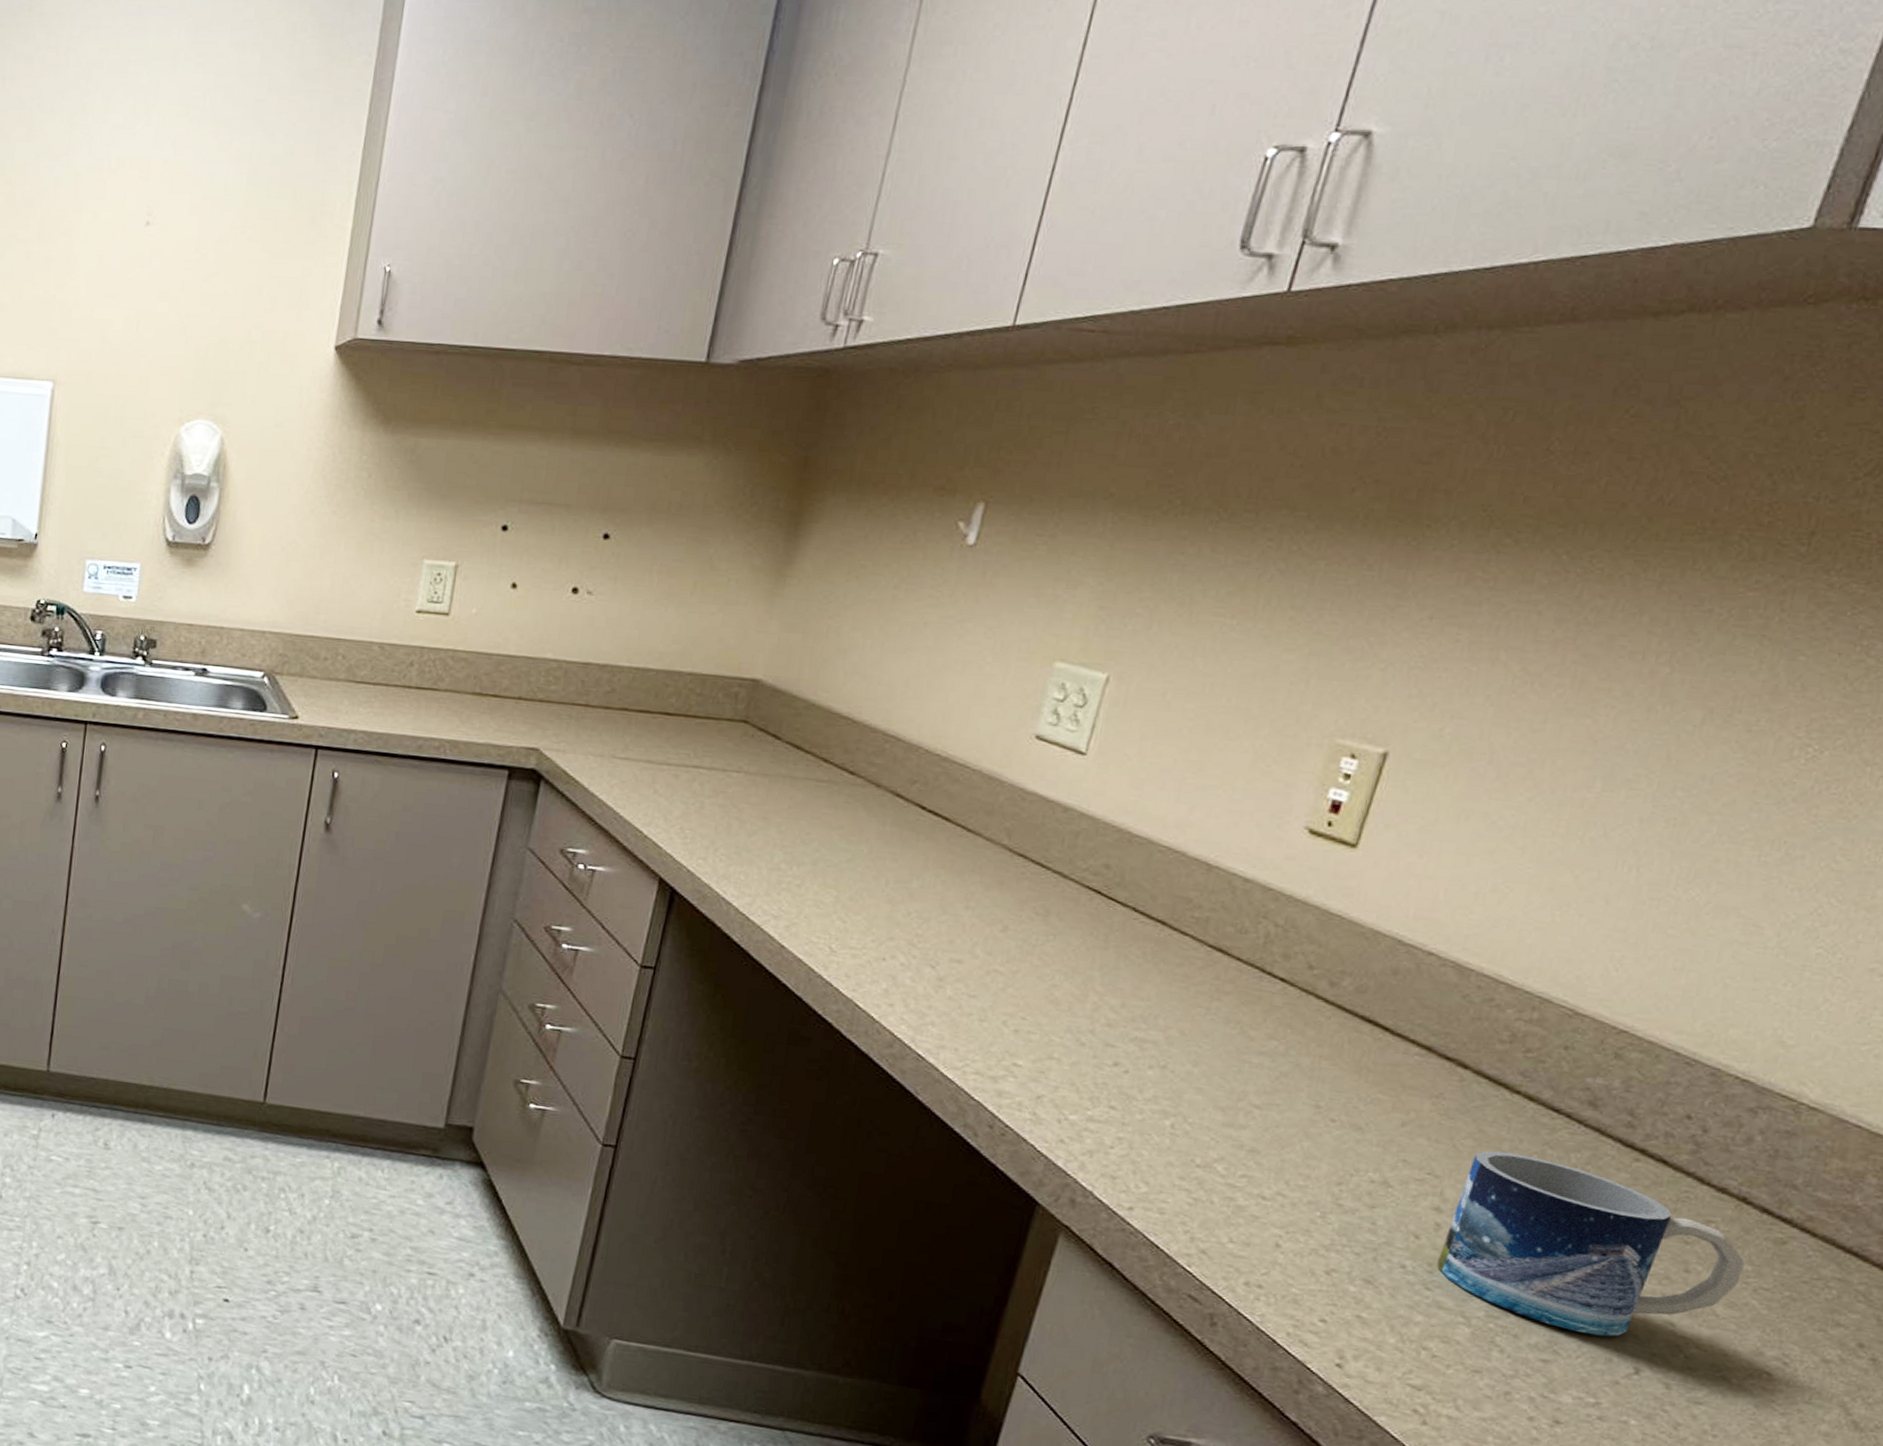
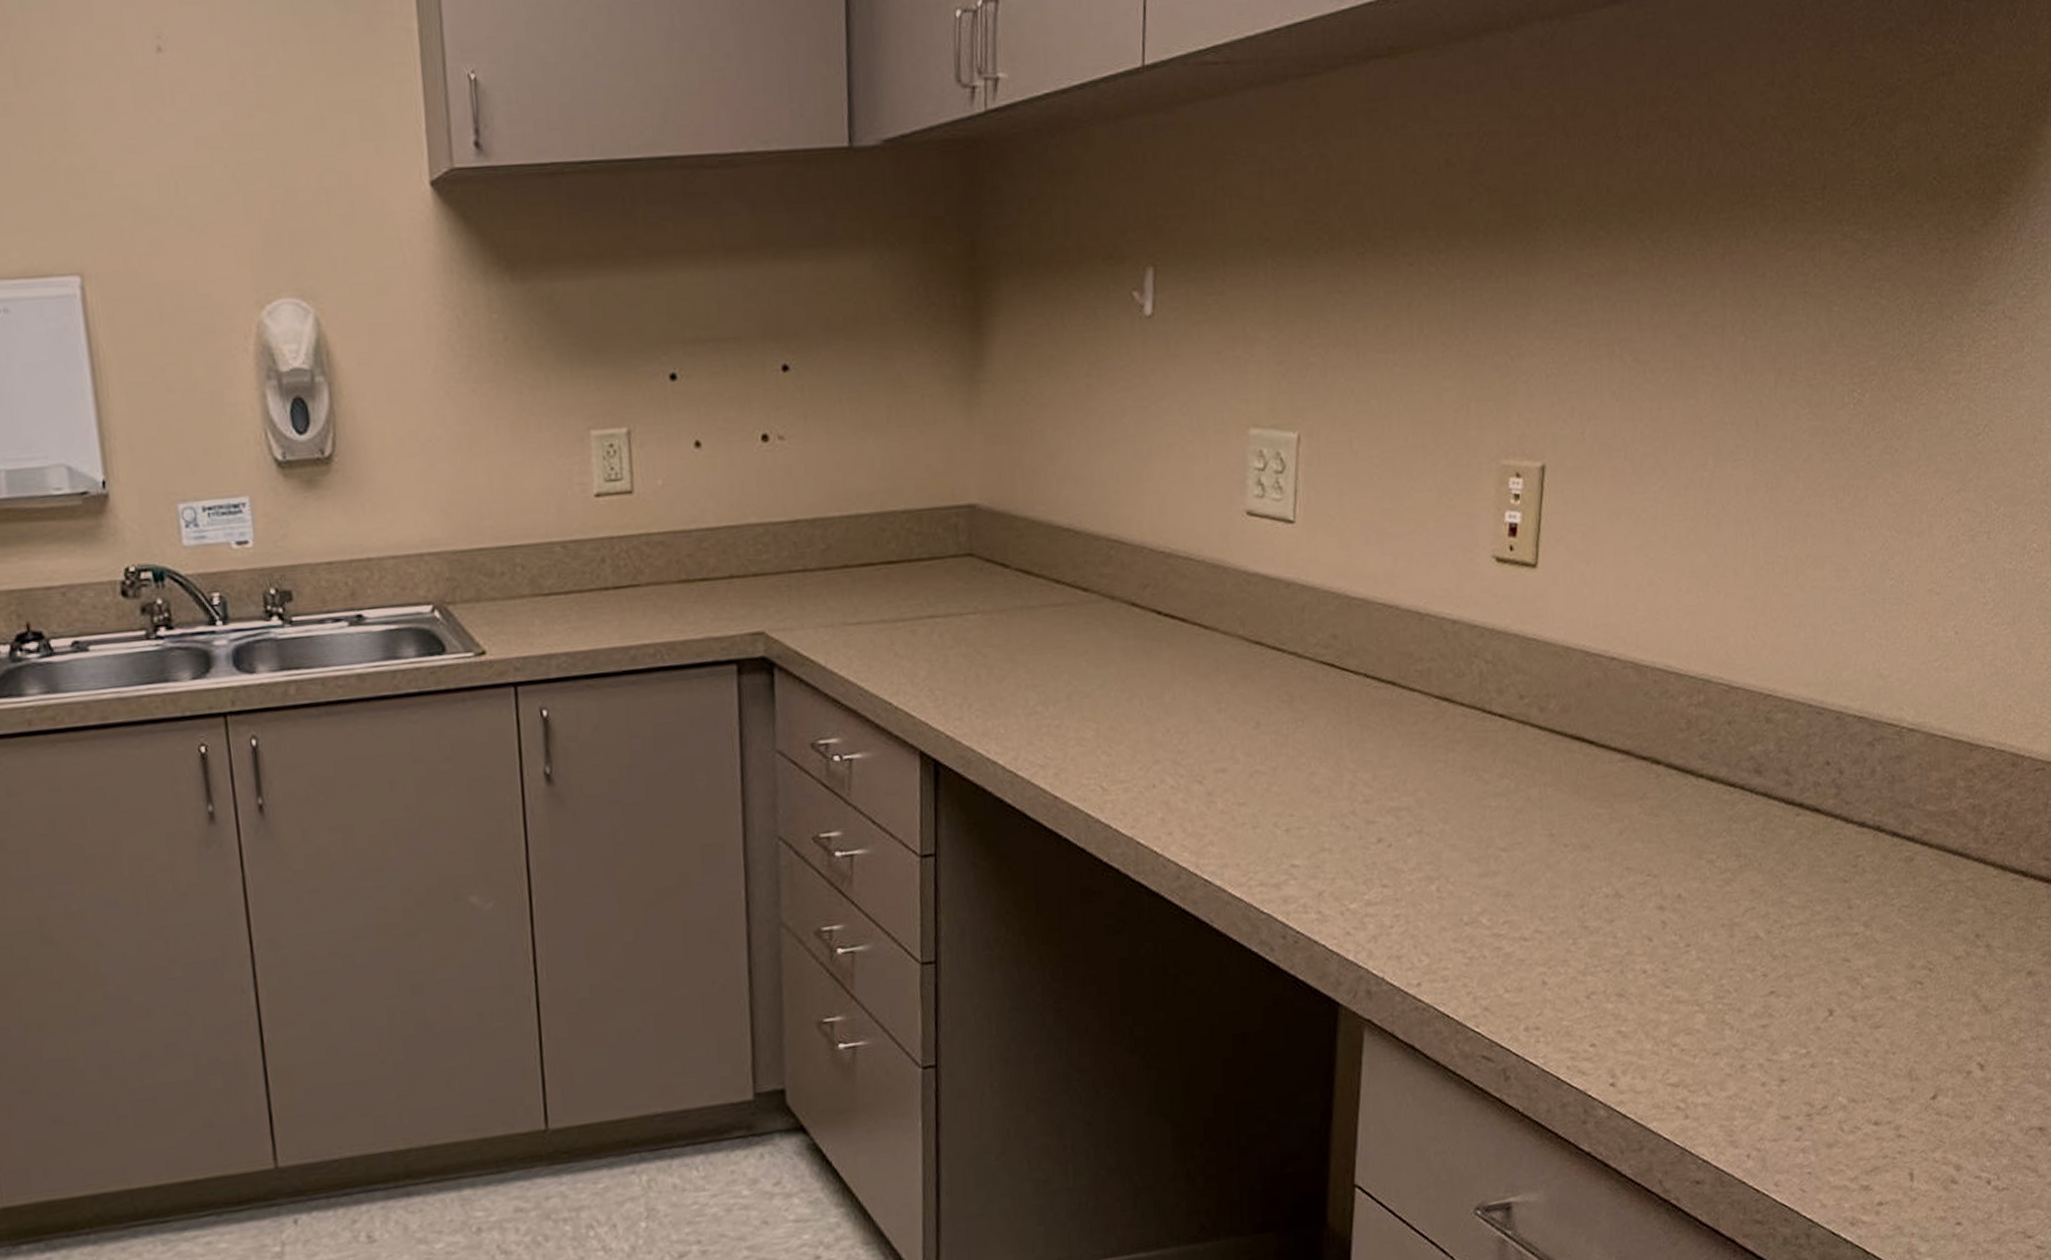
mug: present [1437,1150,1745,1337] -> none [1670,834,1888,991]

